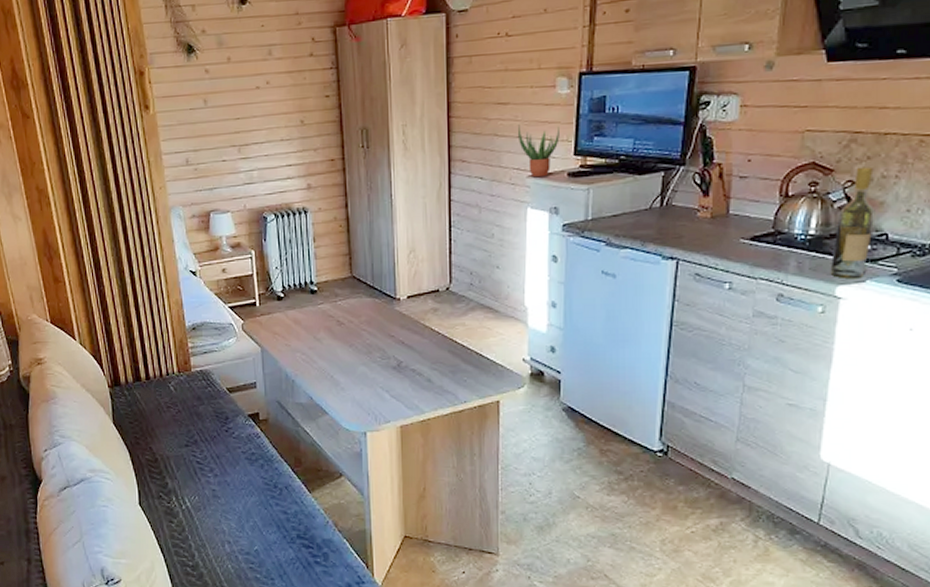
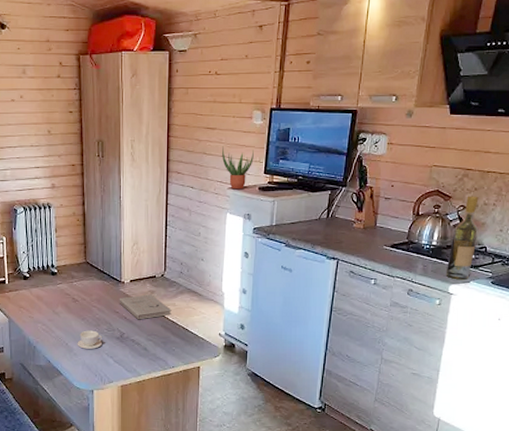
teacup: none [344,359,375,382] -> present [77,330,102,349]
book: none [394,312,461,345] -> present [119,294,172,320]

